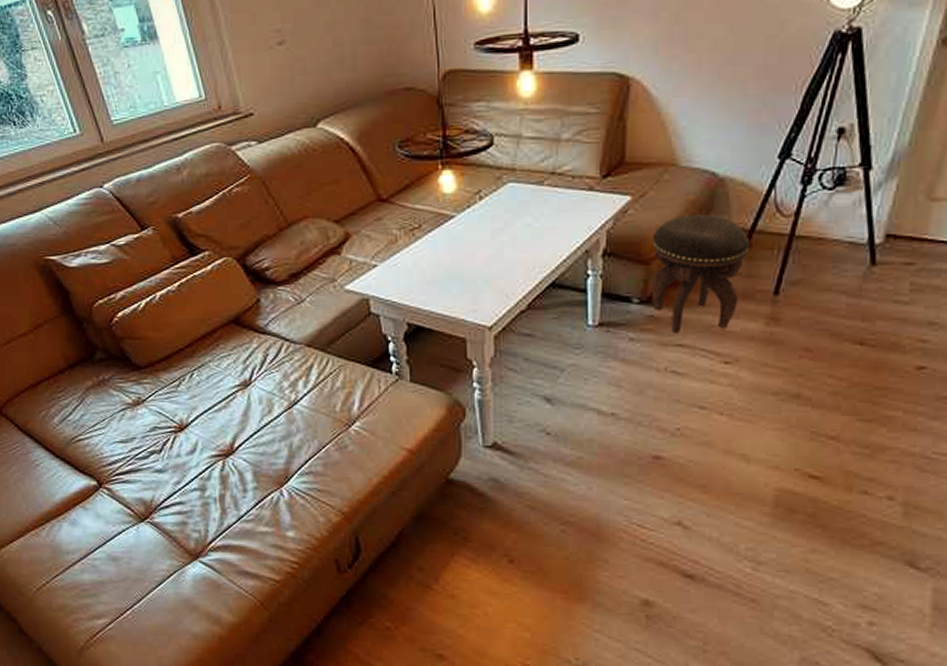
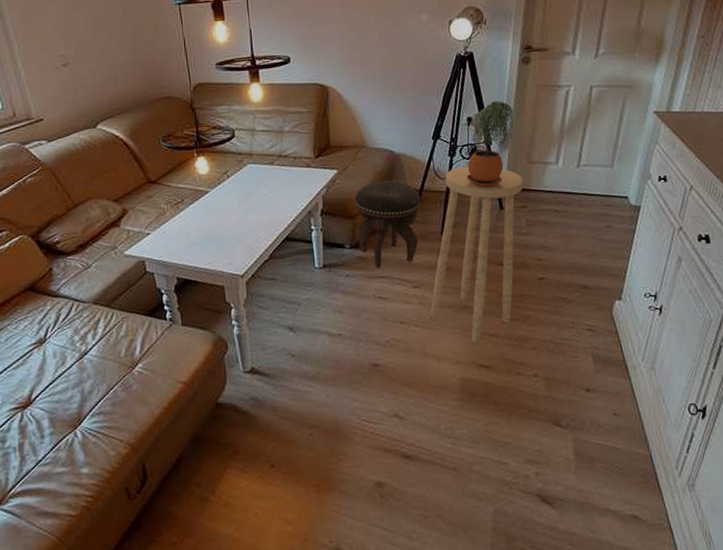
stool: none [743,200,915,446] -> present [430,166,524,343]
potted plant: none [825,103,914,231] -> present [467,100,514,187]

